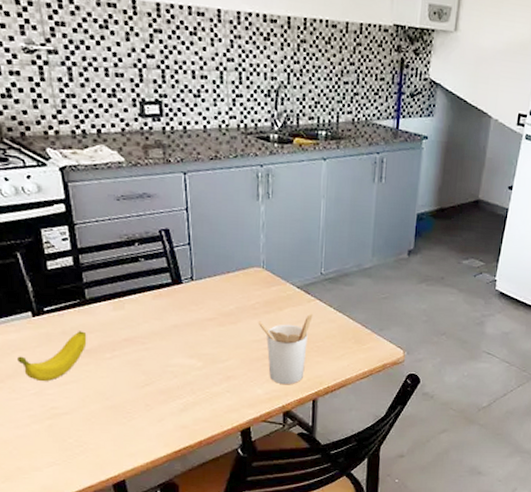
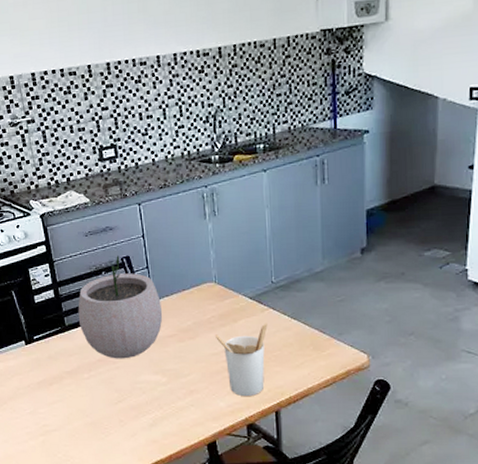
banana: present [17,331,87,382] -> none [16,355,68,402]
plant pot: none [102,227,203,340] -> present [78,256,163,359]

